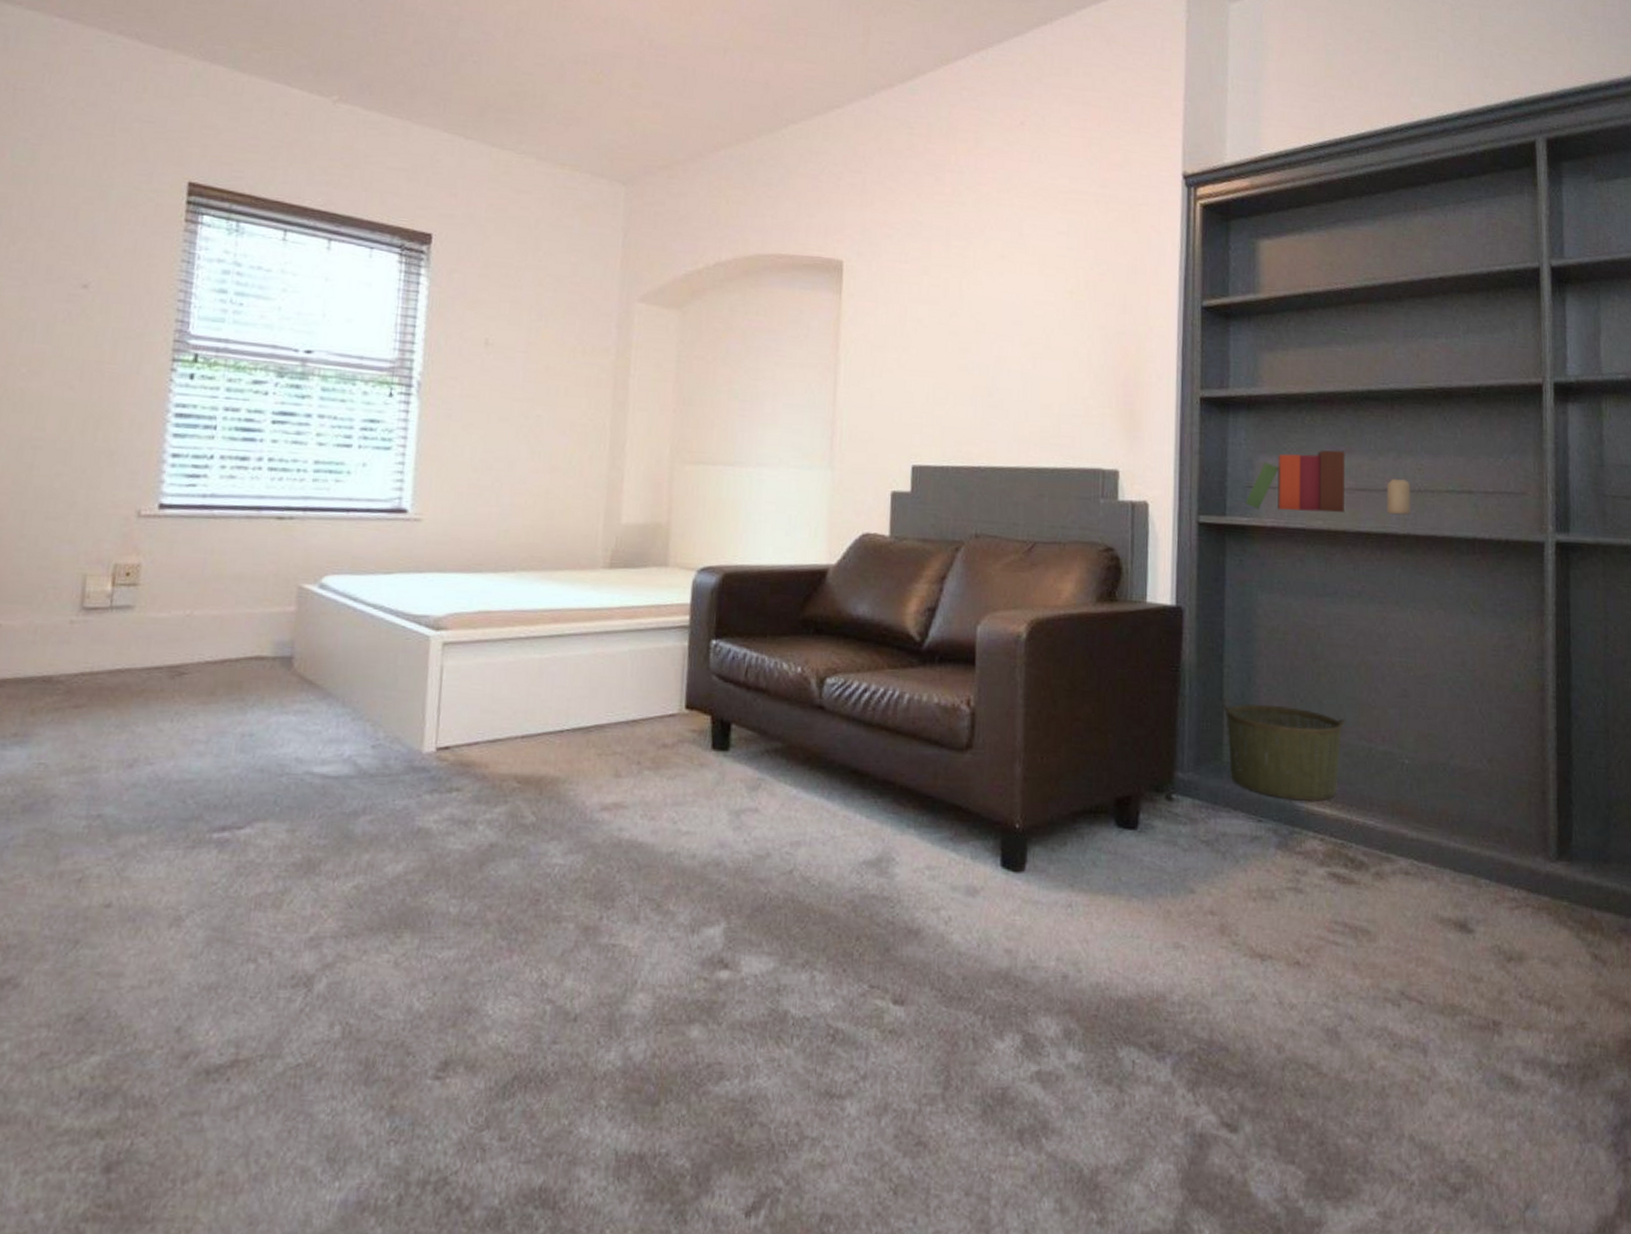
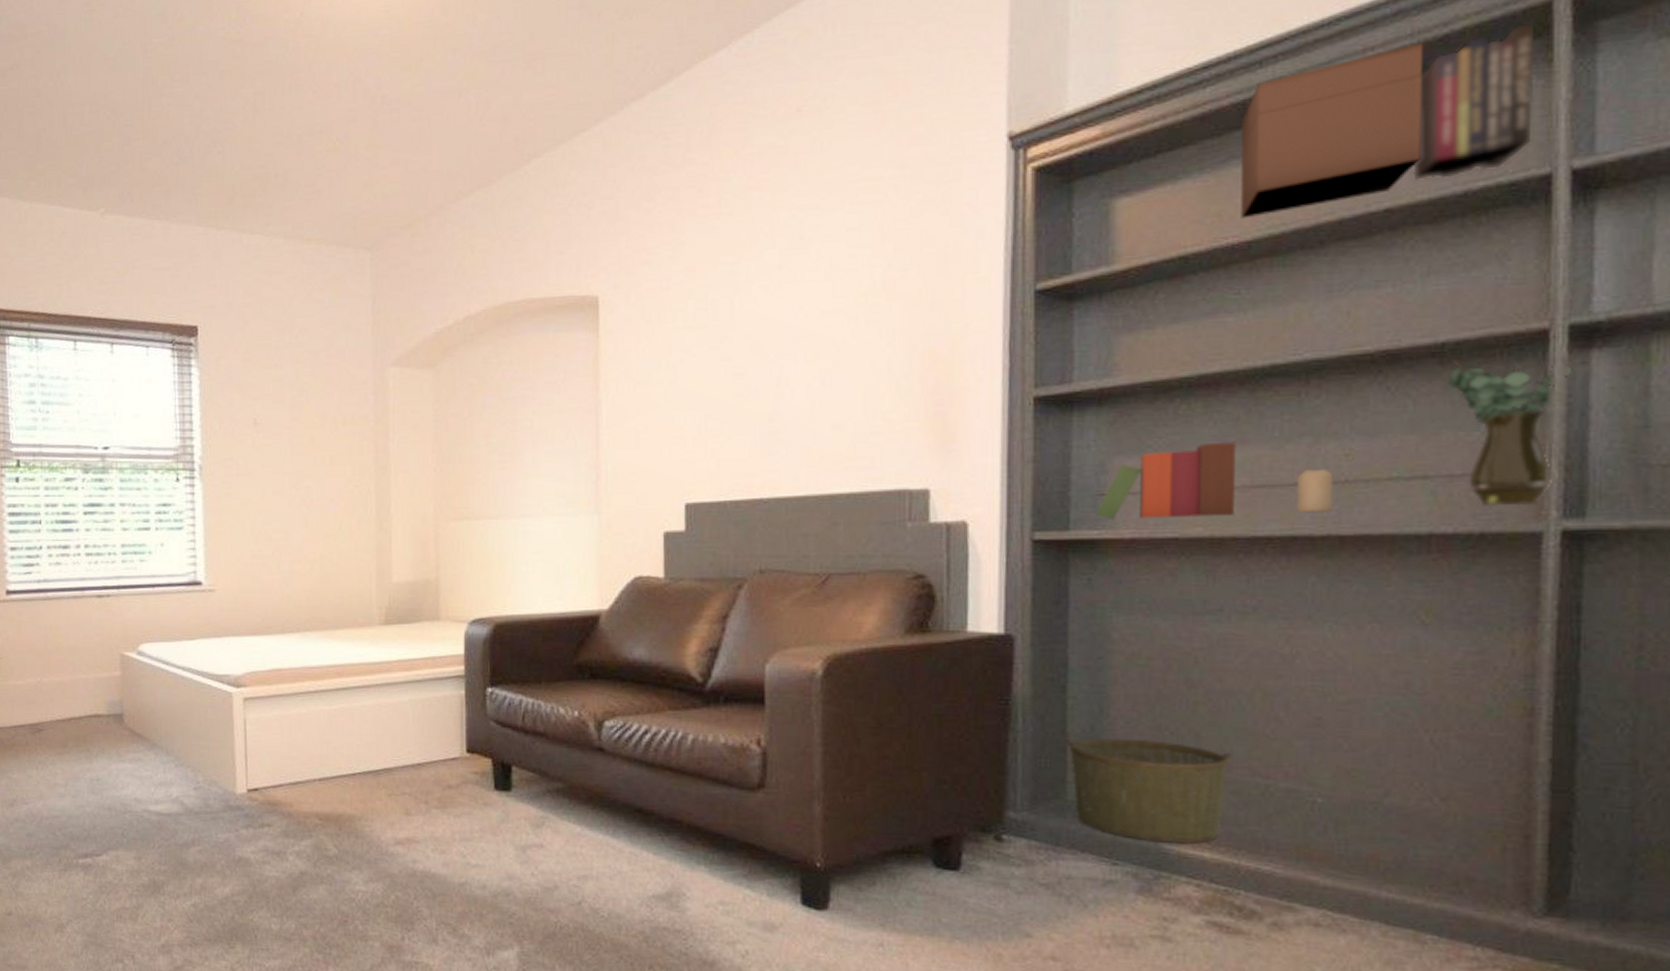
decorative box: none [1346,155,1461,270] -> present [1241,42,1424,219]
books: none [1456,154,1528,261] -> present [1413,22,1535,180]
vase: none [1481,400,1557,520] -> present [1447,359,1573,507]

